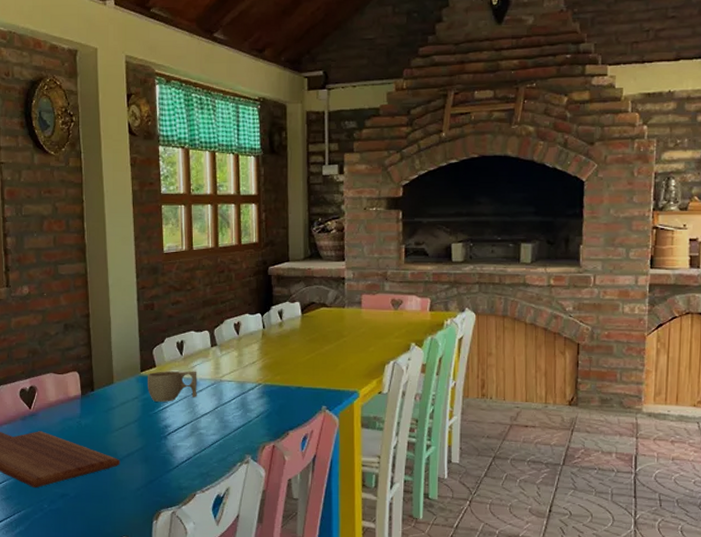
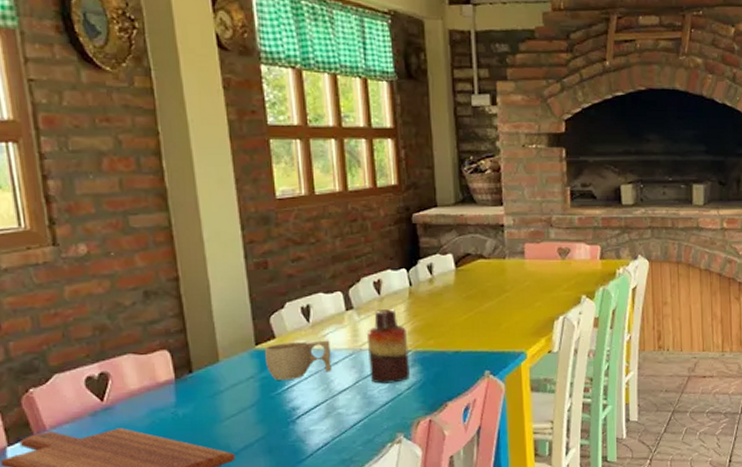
vase: none [226,347,260,411] -> present [366,309,410,384]

